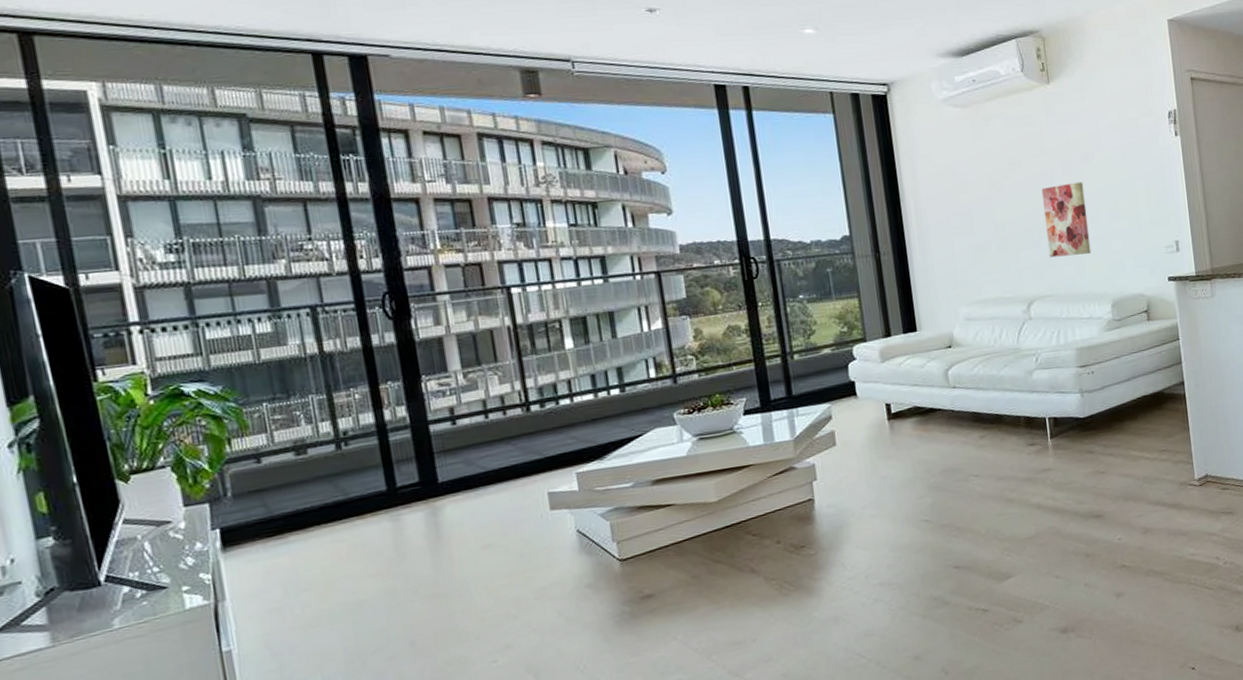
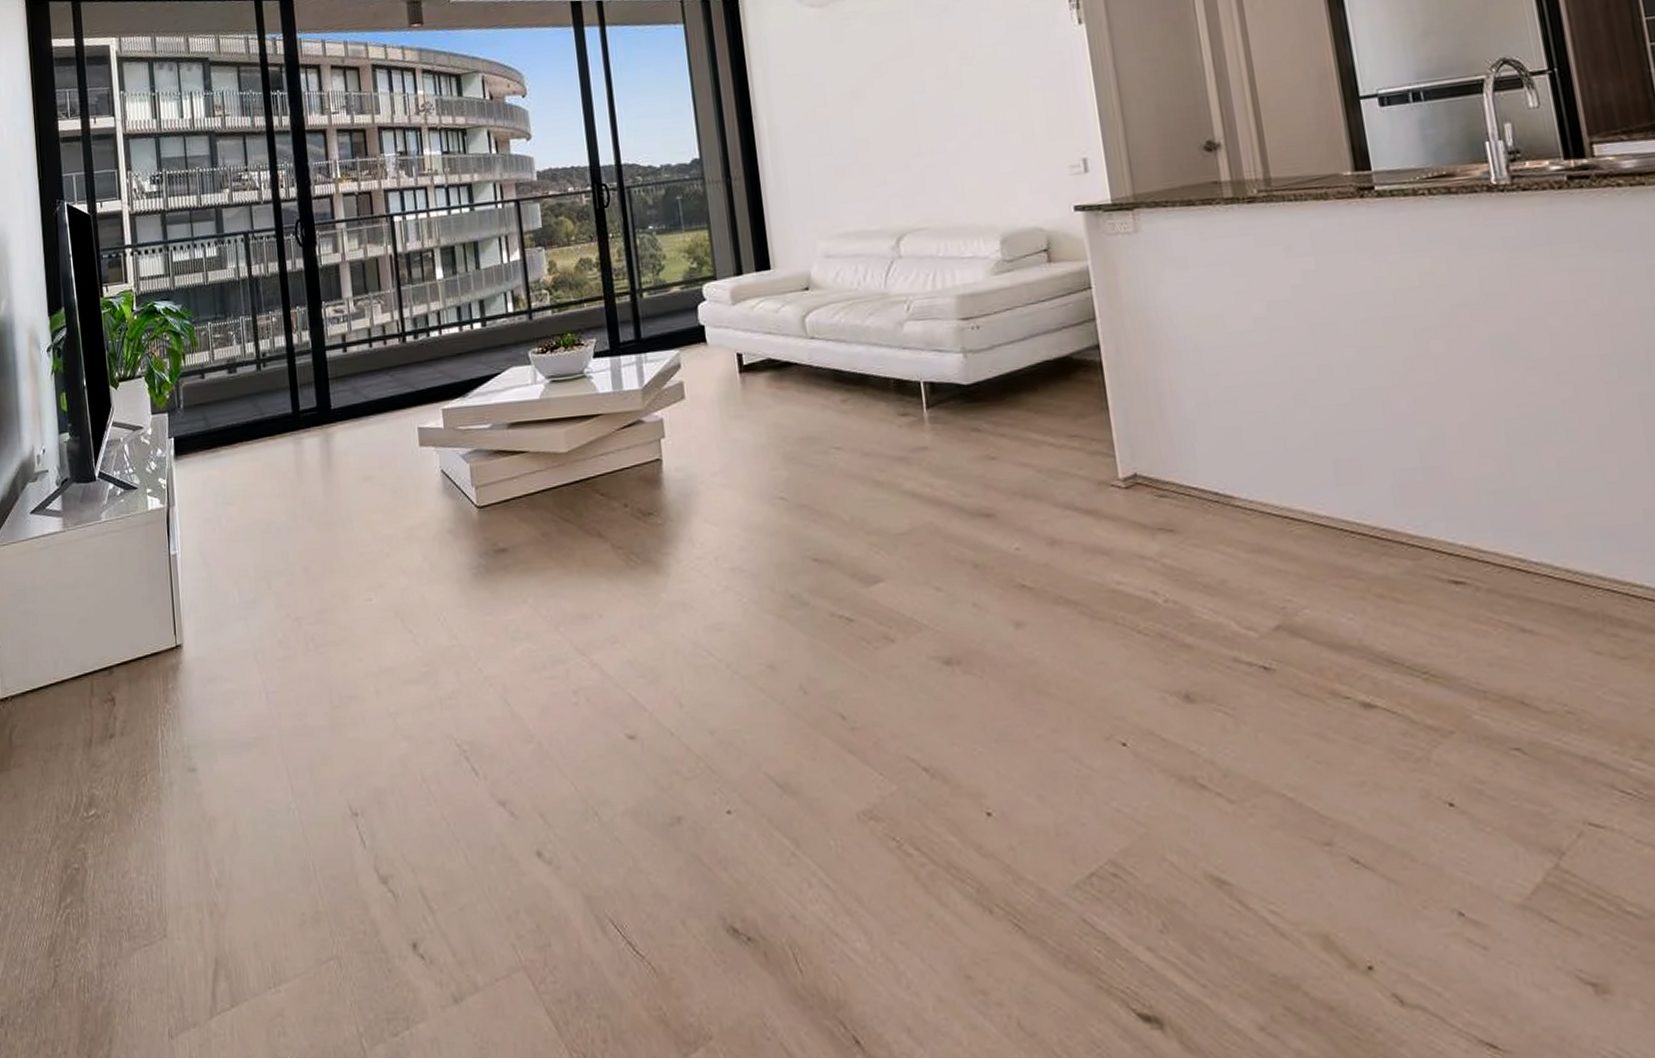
wall art: present [1041,182,1091,258] -> none [911,87,974,182]

